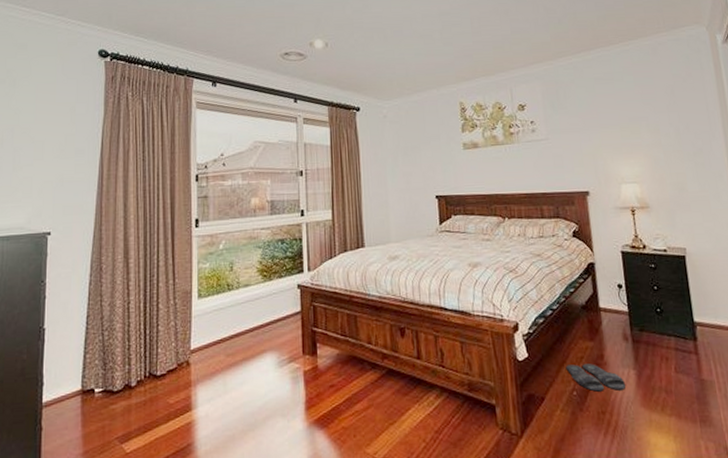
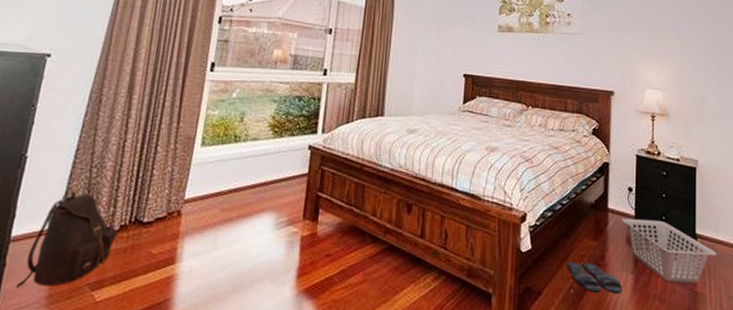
backpack: none [54,354,136,448] -> present [15,190,118,288]
laundry basket: none [614,313,720,374] -> present [621,218,717,284]

